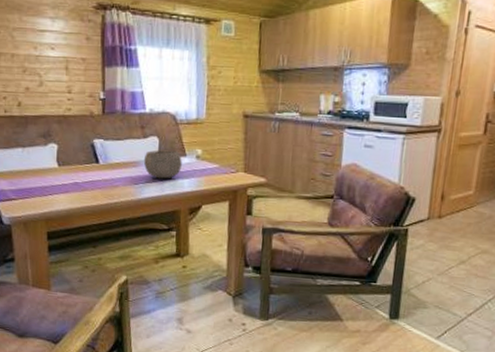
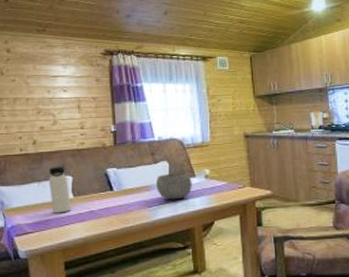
water bottle: none [33,132,56,182] -> present [49,167,71,213]

